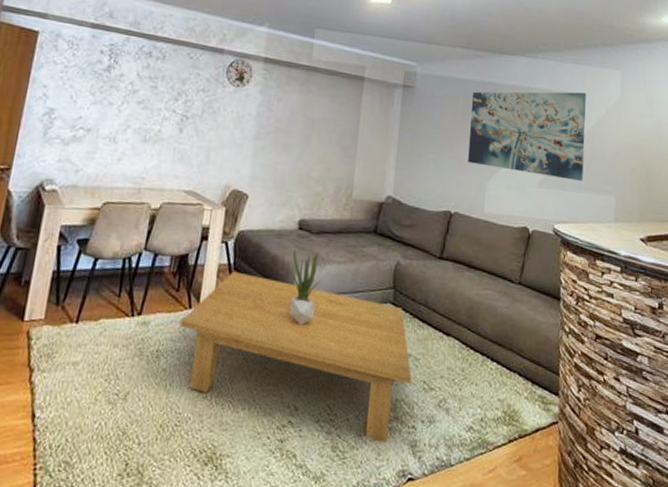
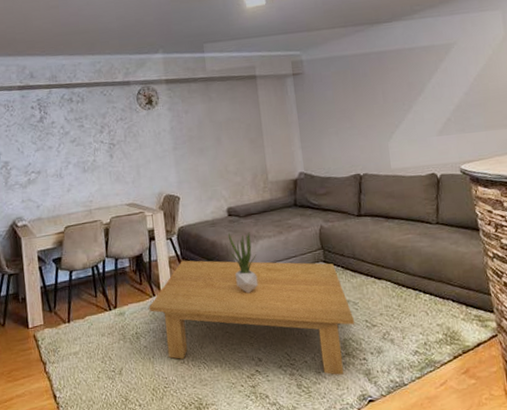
wall art: present [468,91,586,181] -> none [358,39,481,129]

